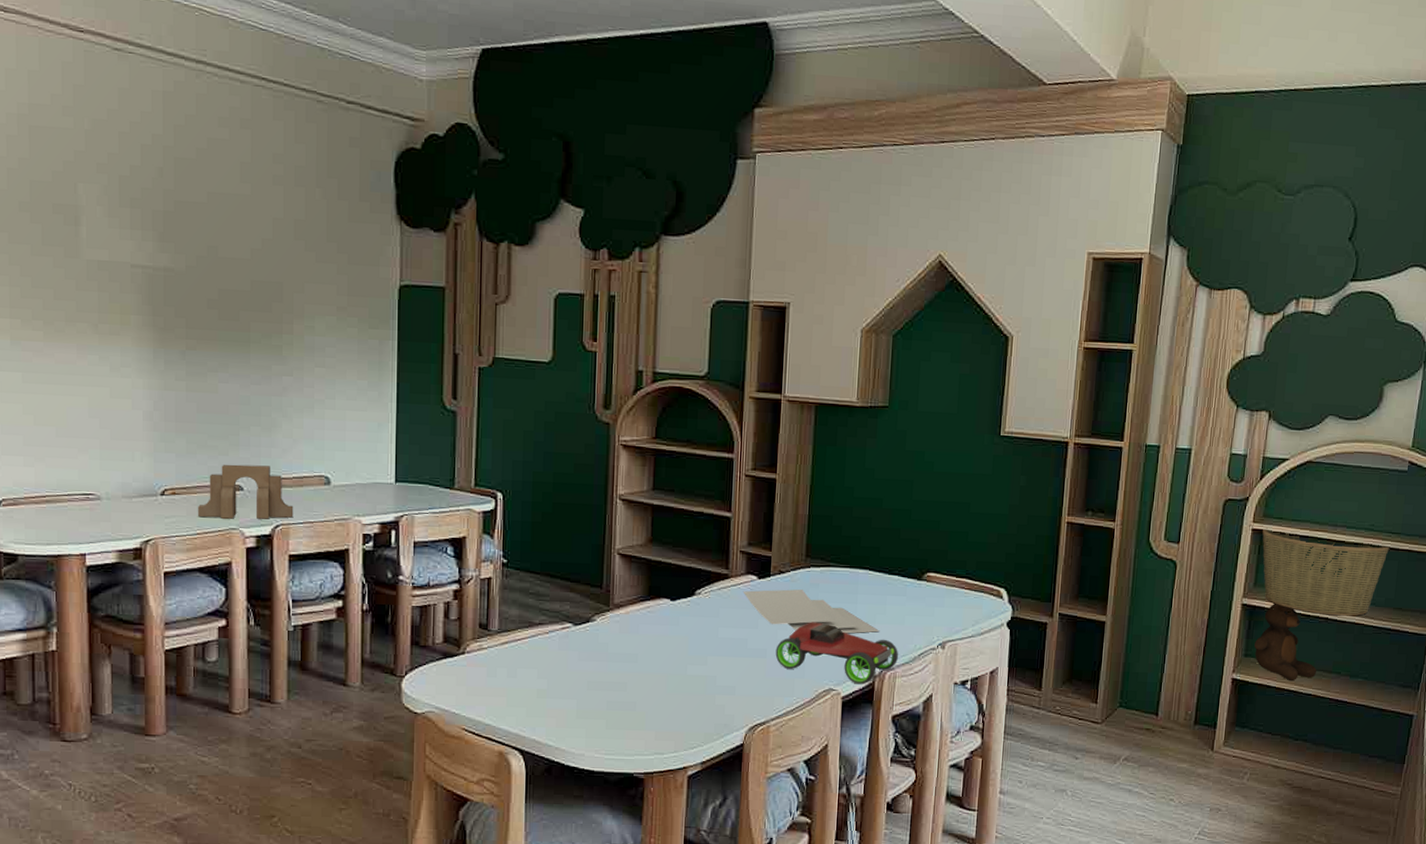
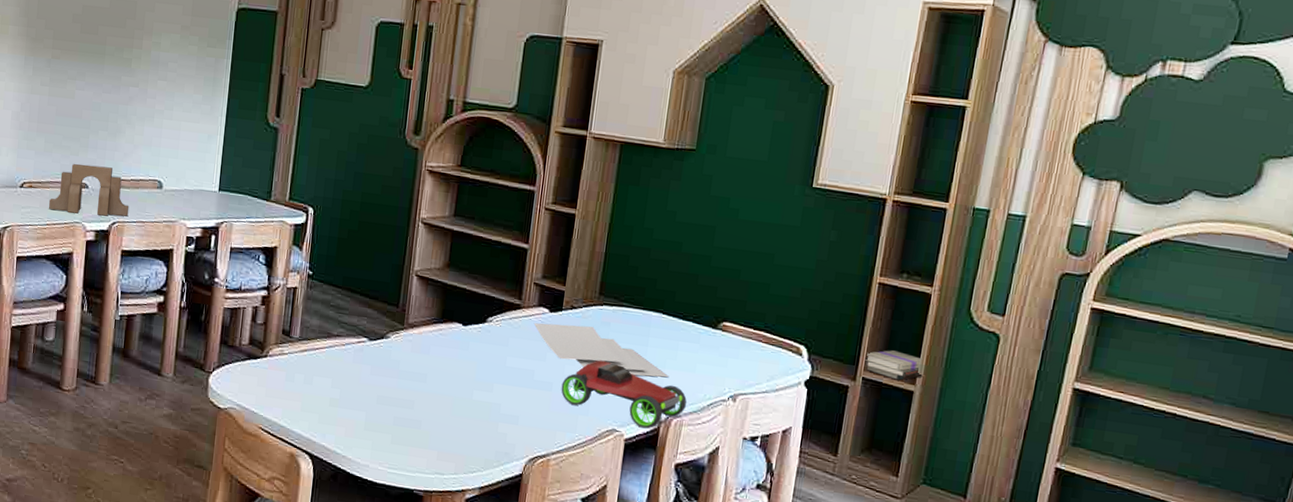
books: none [1059,585,1112,613] -> present [863,350,923,381]
teddy bear: present [1254,603,1316,680] -> none [1084,390,1158,478]
basket: present [1262,528,1389,616] -> none [1101,308,1258,415]

